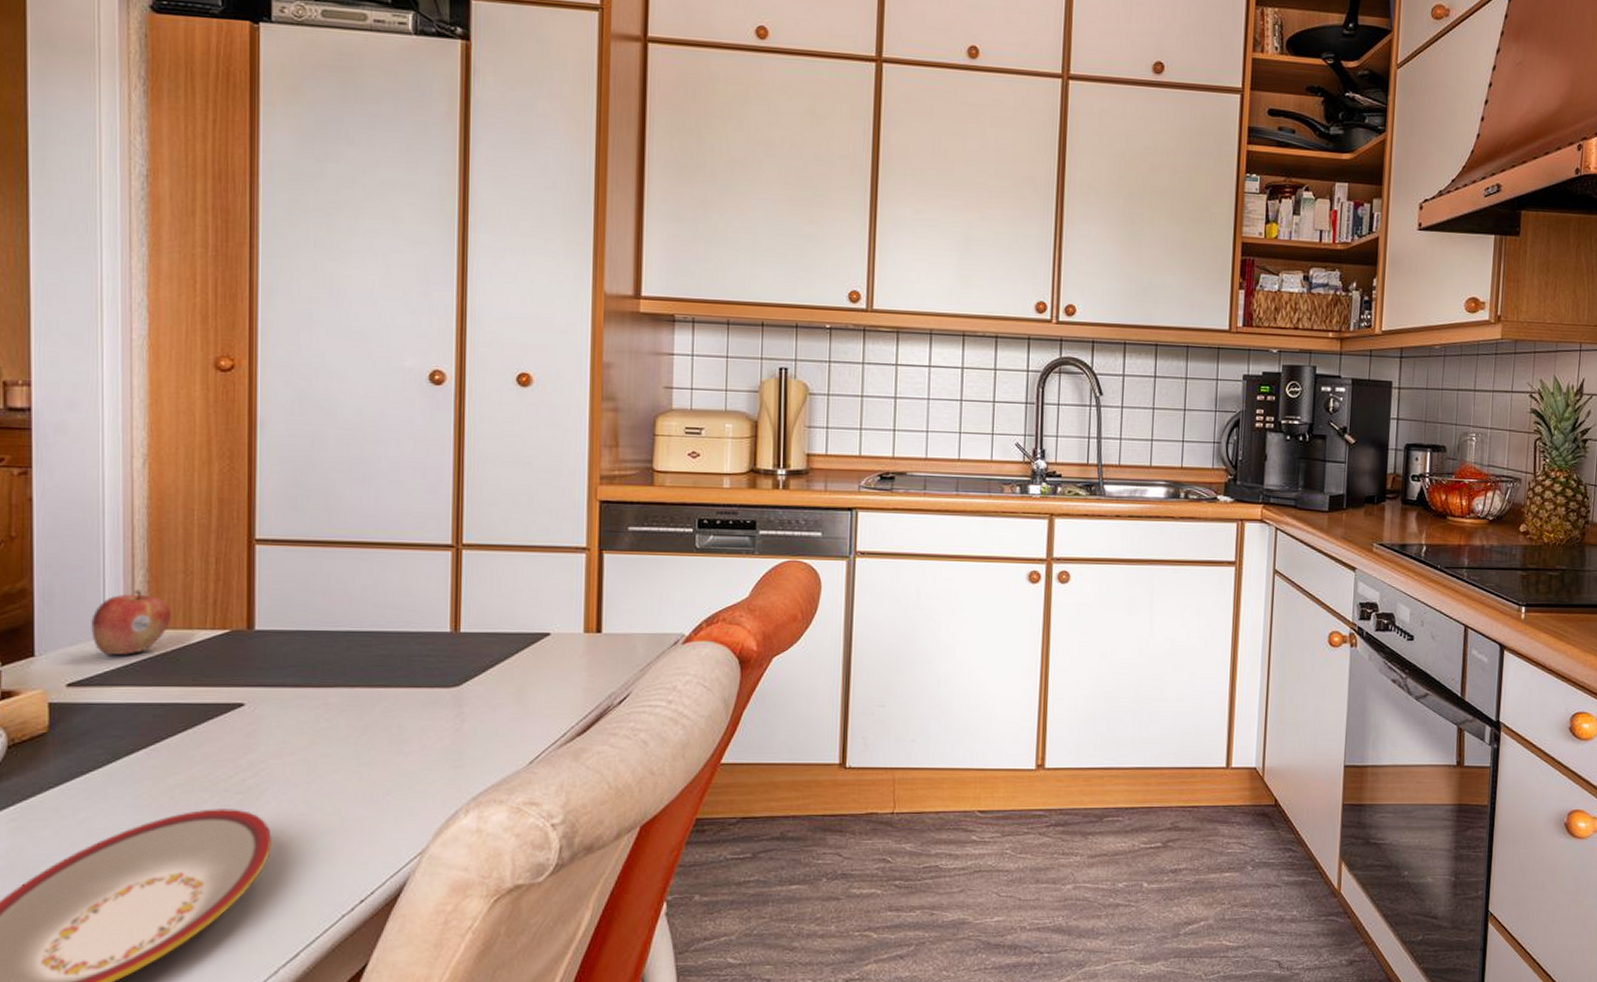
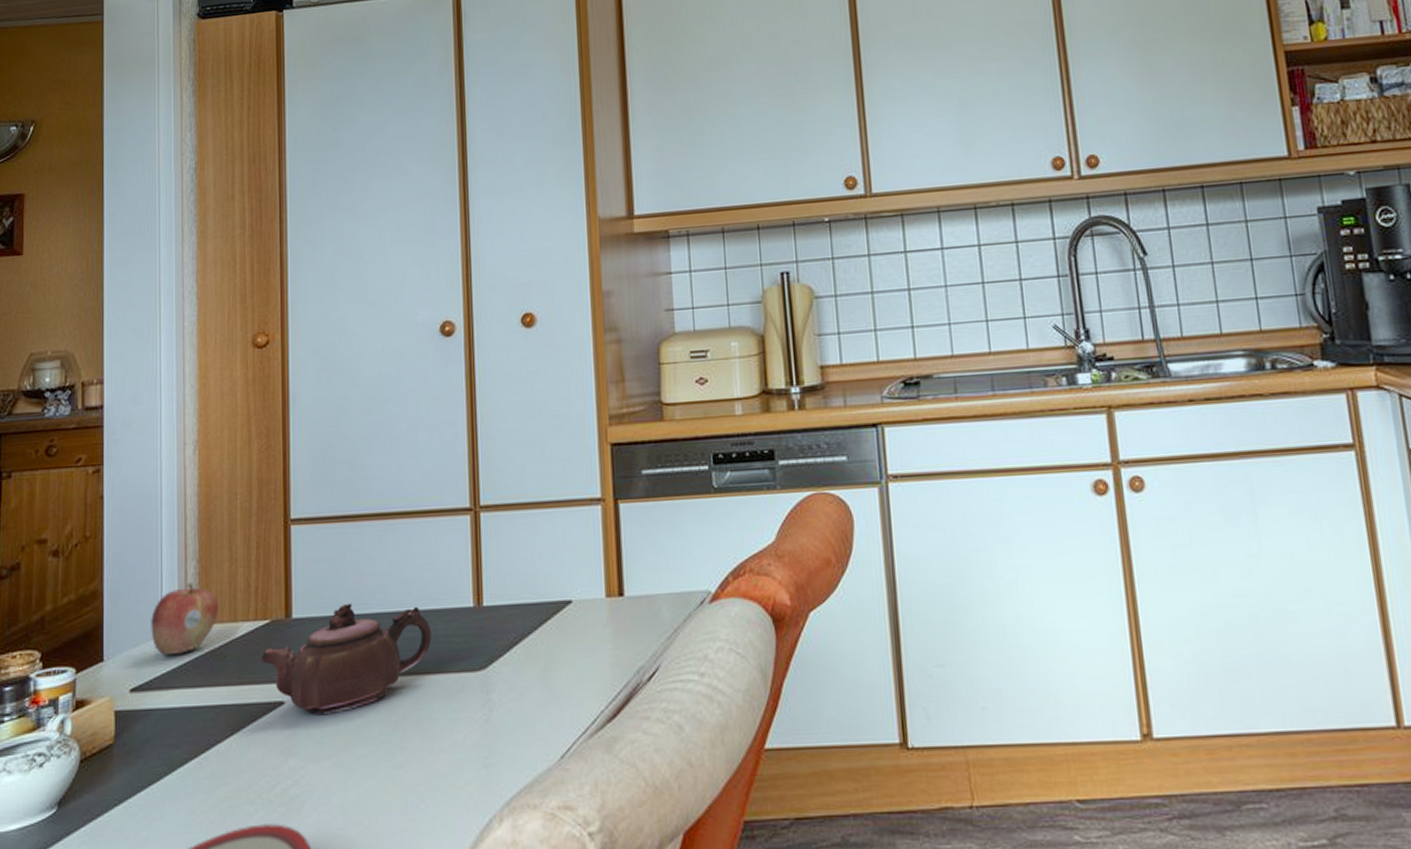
teapot: none [220,620,405,718] -> present [262,603,432,716]

